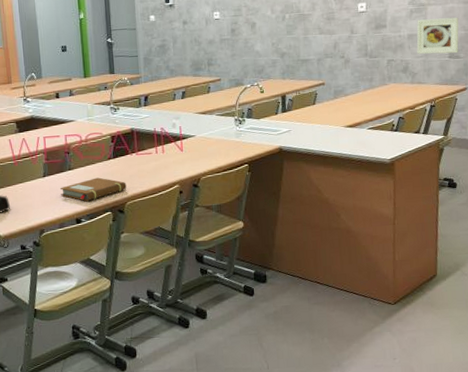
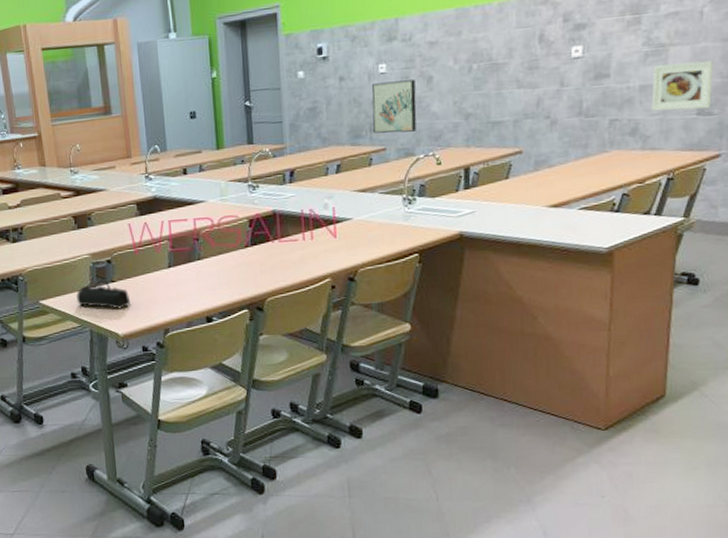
notebook: present [59,177,127,201] -> none [187,268,267,296]
wall art: none [208,25,244,67] -> present [371,79,417,134]

